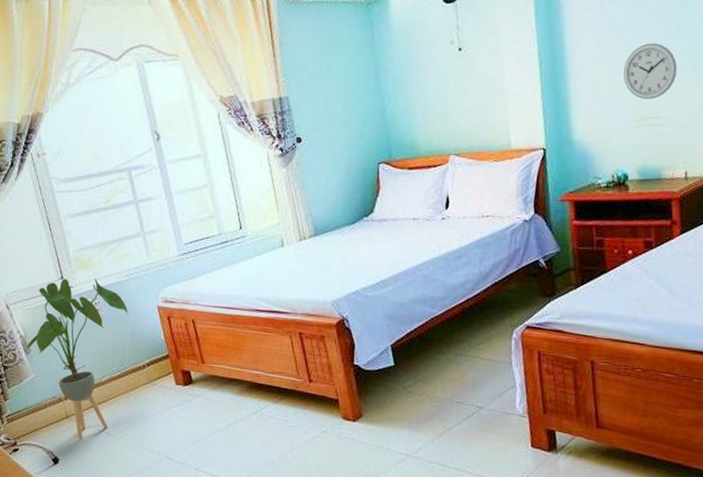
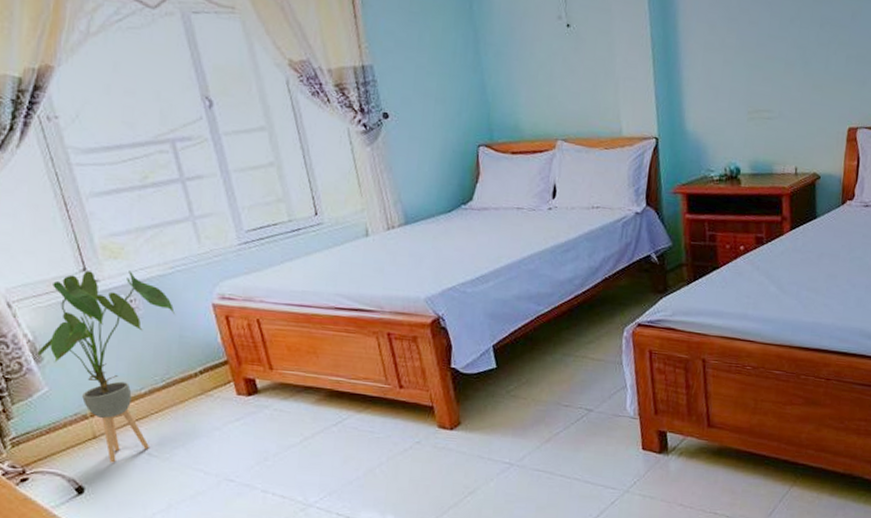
wall clock: present [623,42,677,100] -> none [736,33,789,92]

